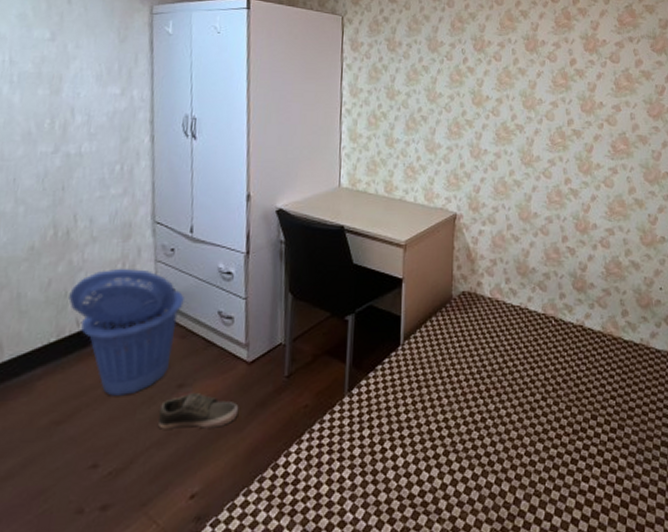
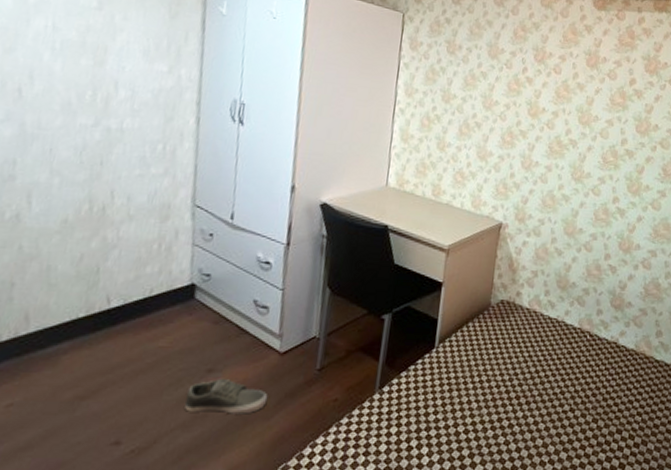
laundry basket: present [68,268,184,396] -> none [100,248,220,376]

